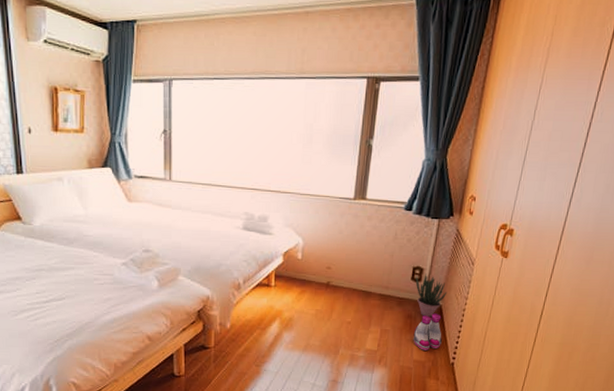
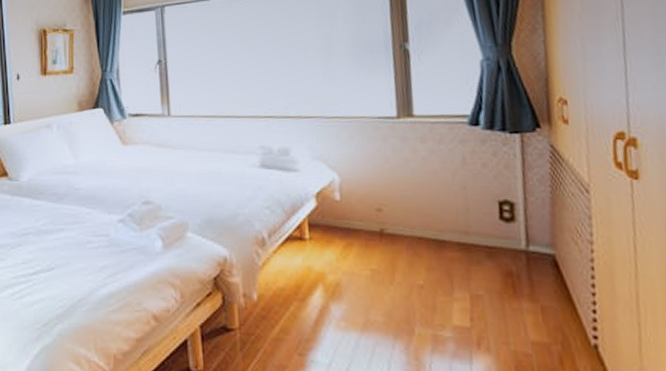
boots: present [413,313,442,350] -> none [521,267,570,326]
potted plant: present [415,274,448,318] -> none [505,209,559,274]

